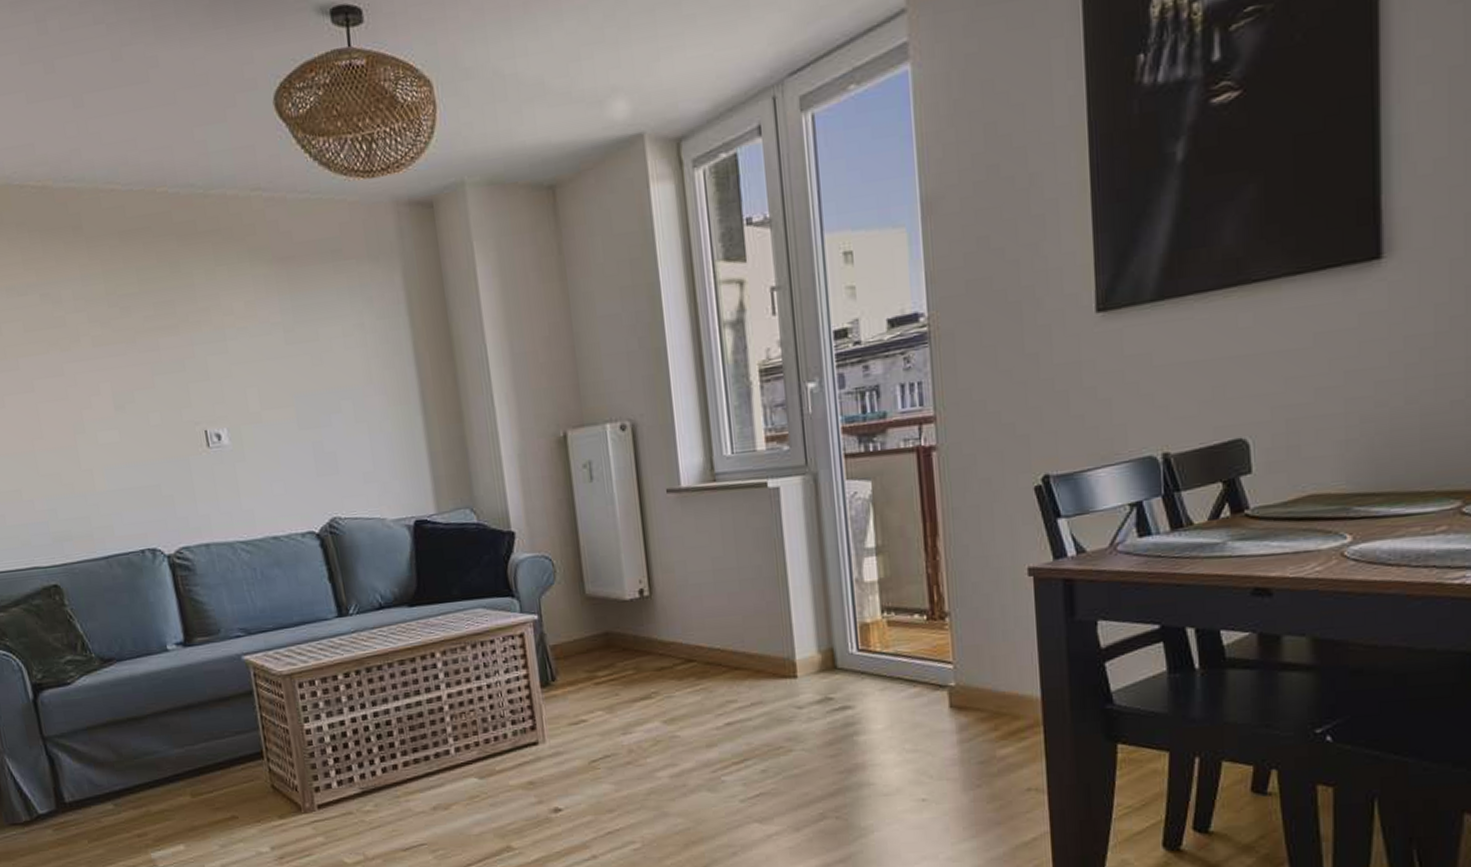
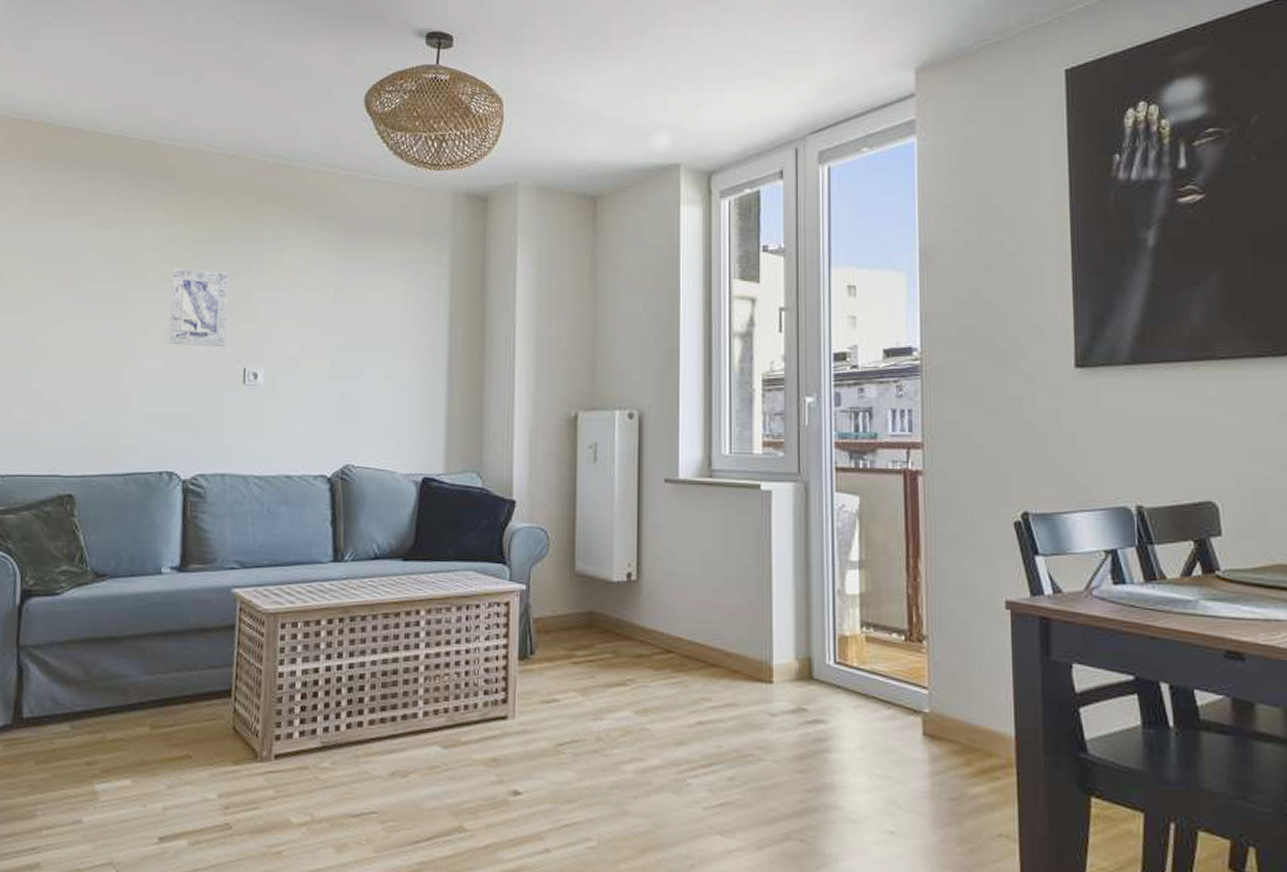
wall art: none [104,327,180,415] -> present [169,267,229,346]

